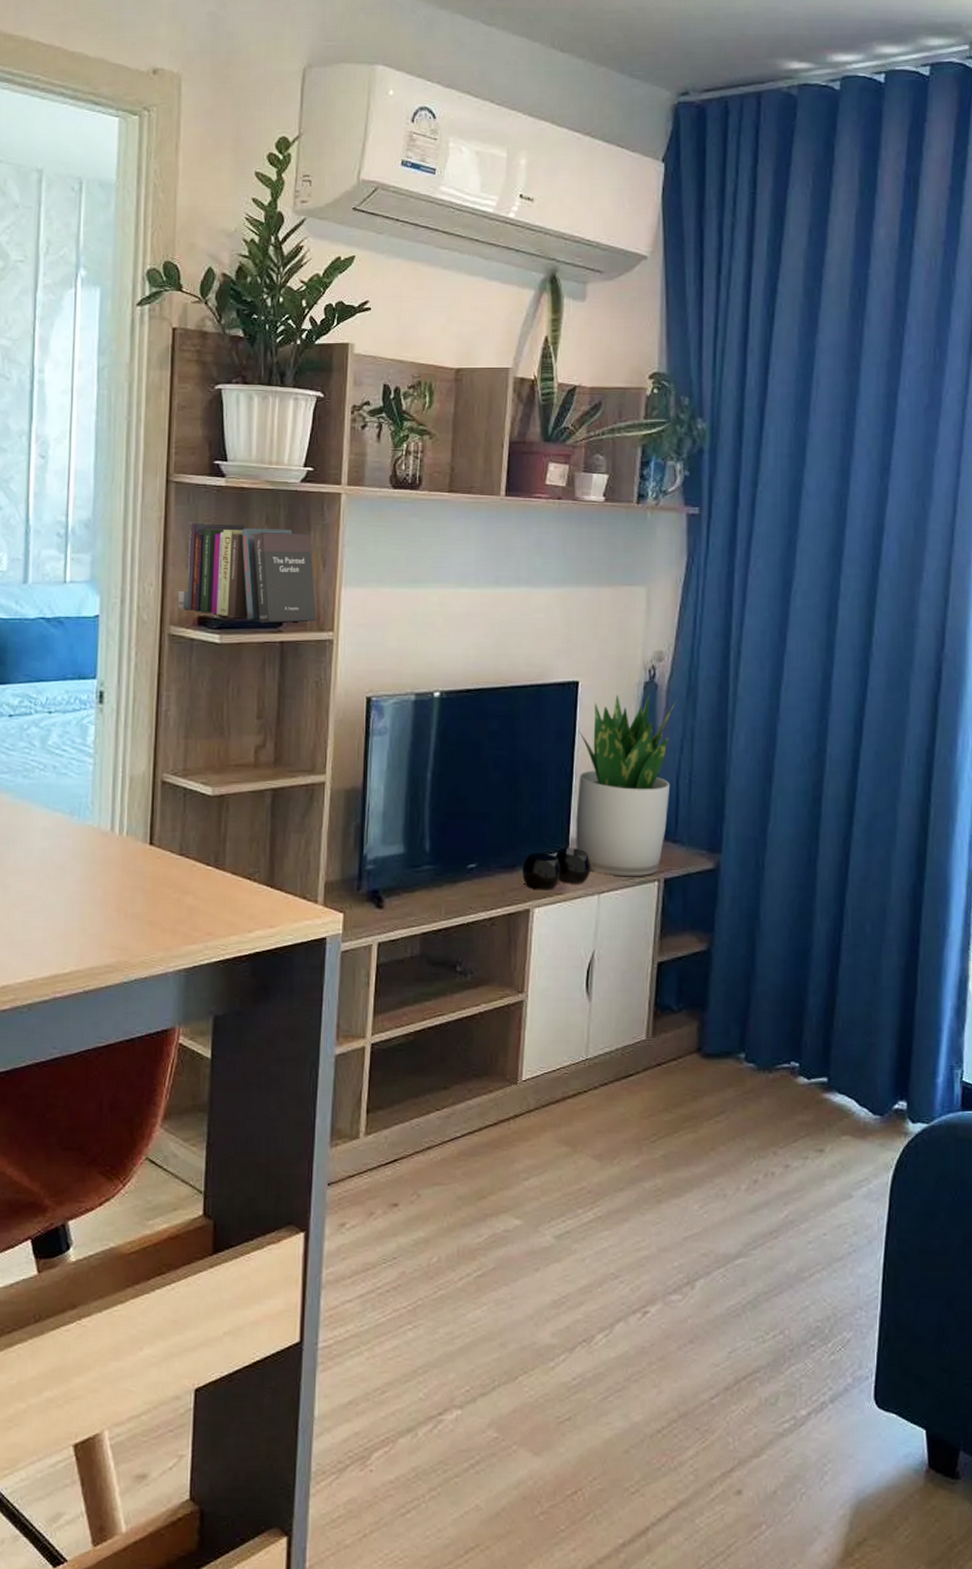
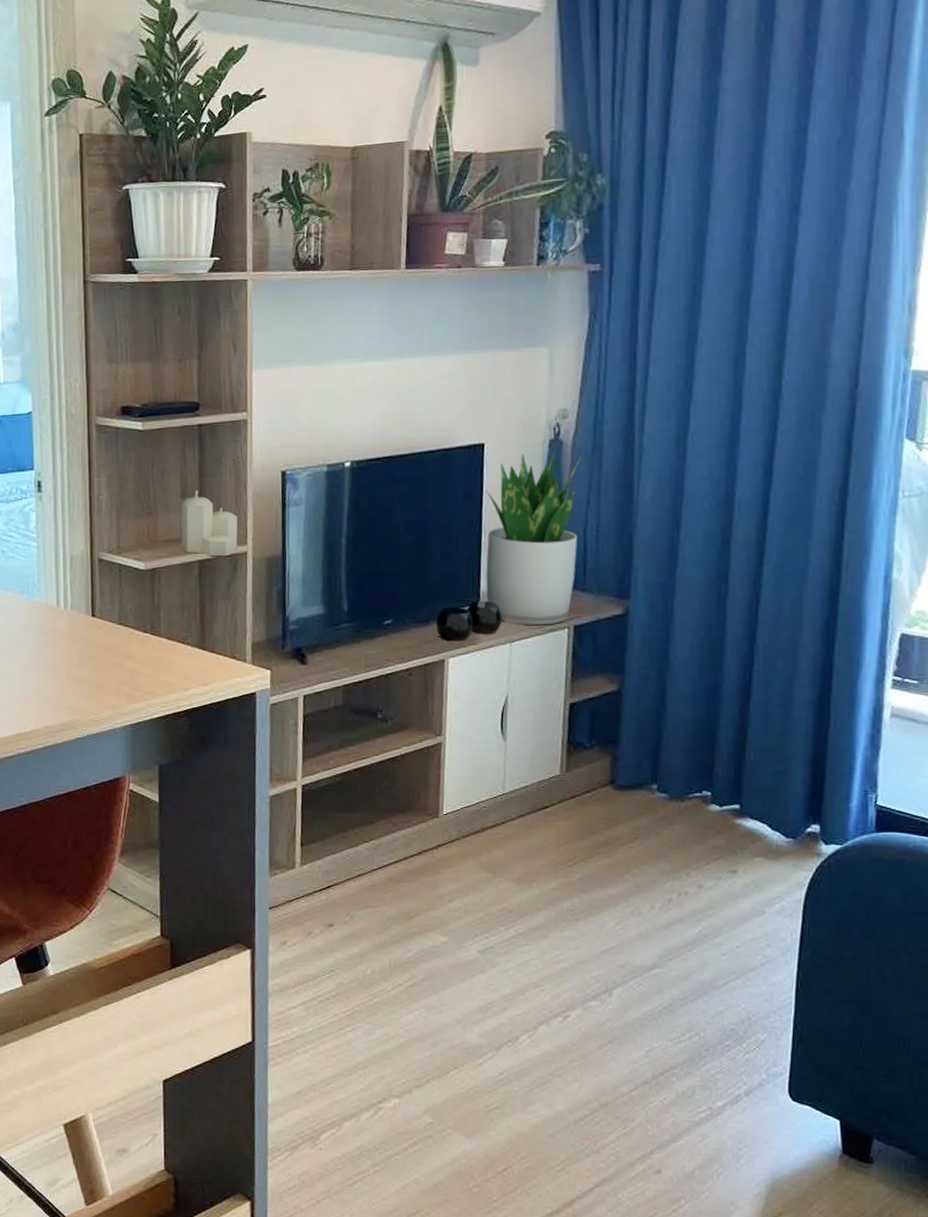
books: present [177,522,316,624] -> none [101,317,230,409]
candle: none [253,712,318,786] -> present [180,490,238,557]

